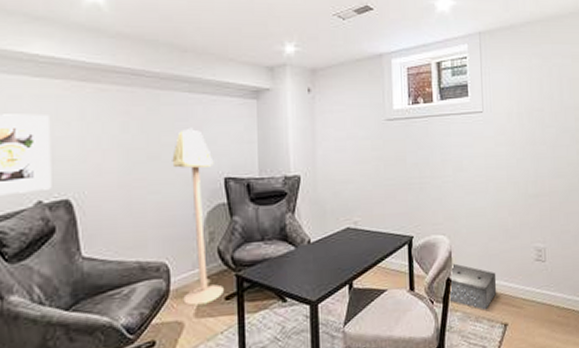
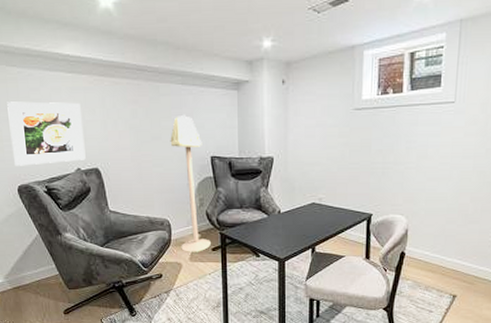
speaker: present [449,263,497,311] -> none [402,240,450,282]

